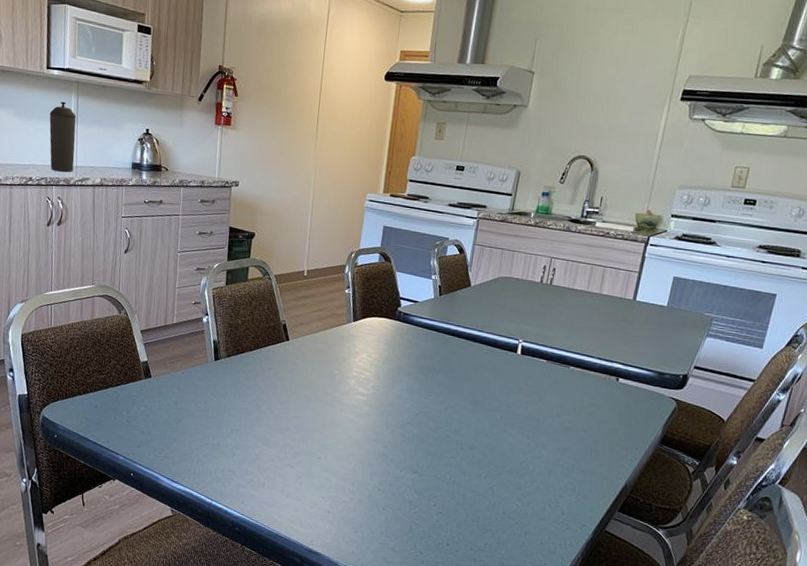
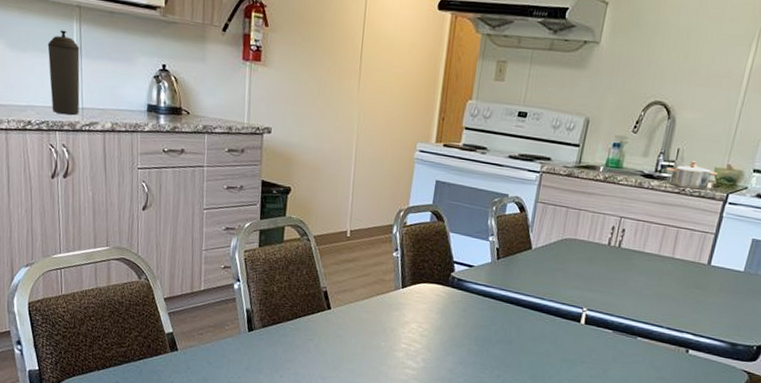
cooking pot: none [590,207,638,234] -> present [665,160,717,191]

